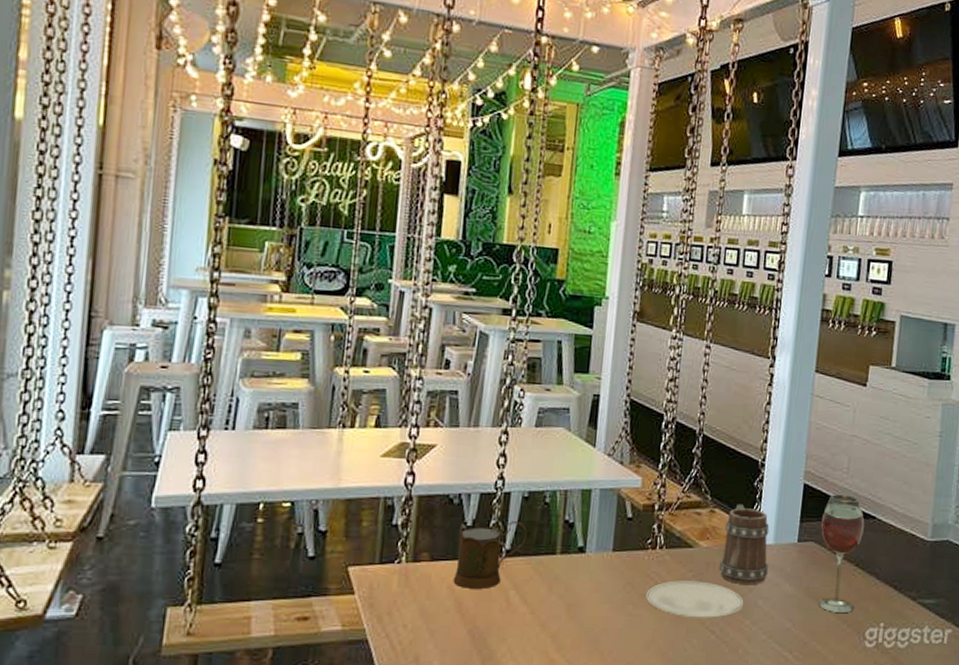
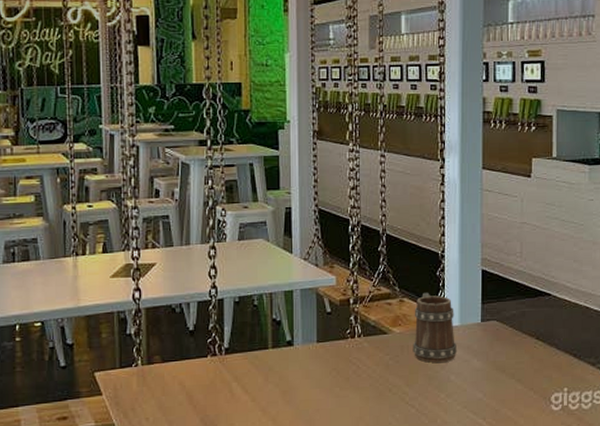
beer mug: present [453,519,527,589] -> none [183,323,241,384]
plate: present [646,580,744,620] -> none [351,363,438,396]
wineglass: present [818,494,865,614] -> none [501,276,541,382]

